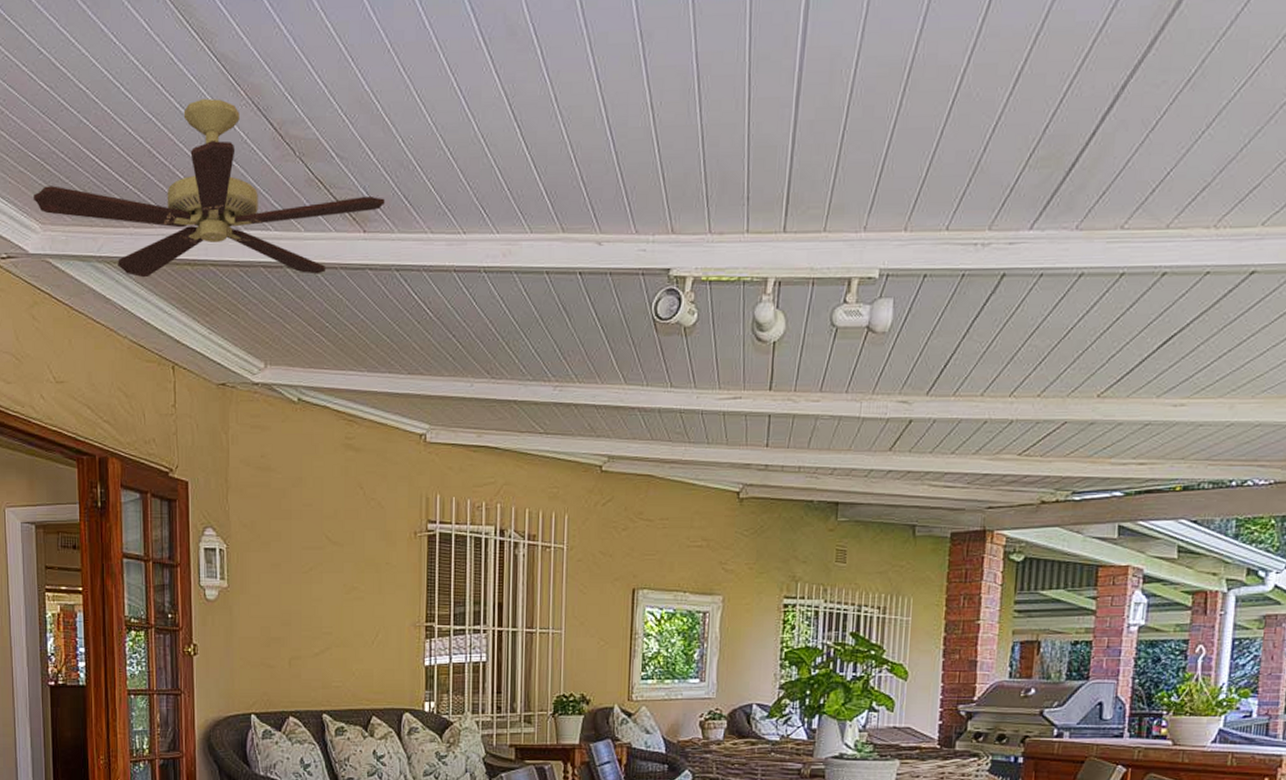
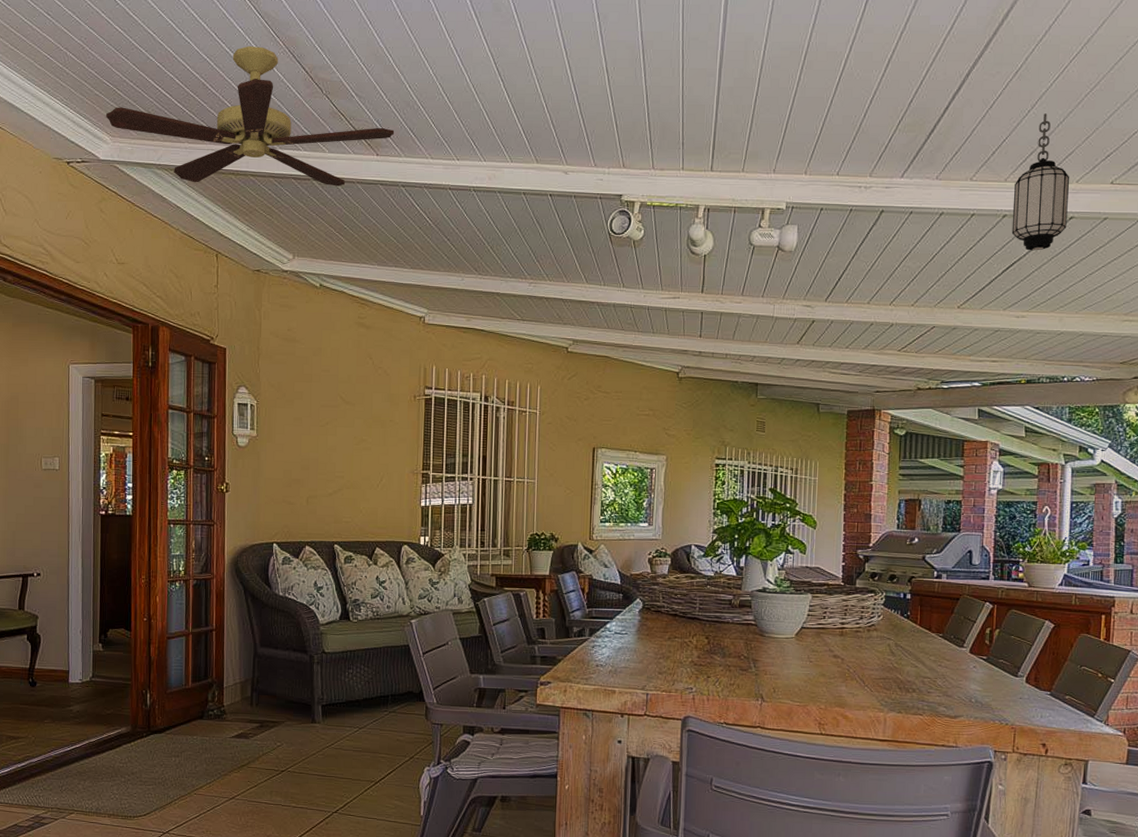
hanging lantern: none [1172,134,1253,319] -> present [1011,113,1069,251]

